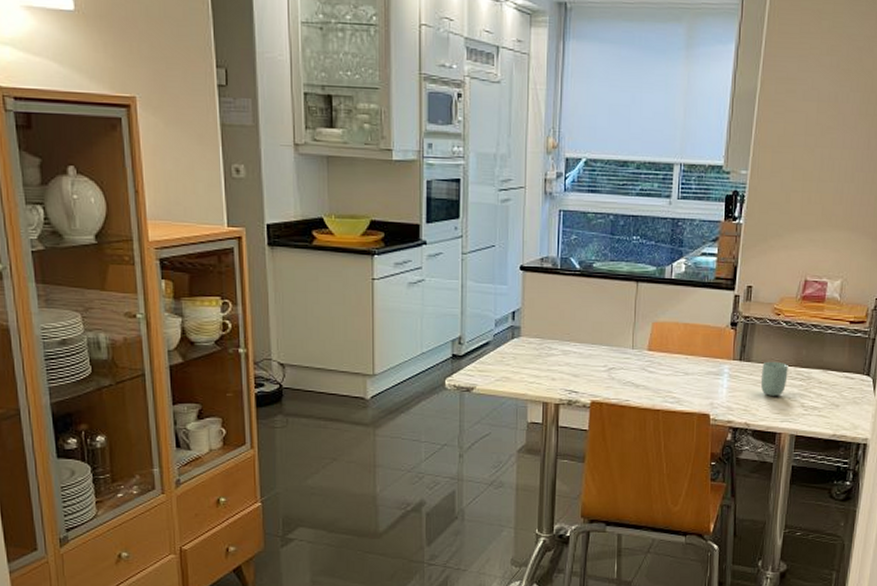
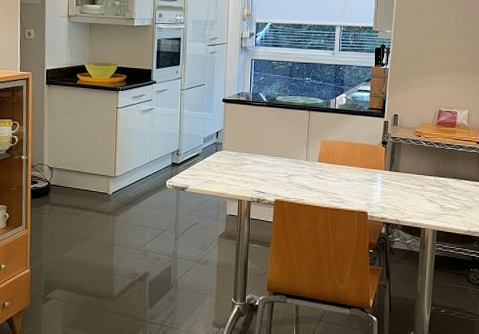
cup: present [760,361,788,397] -> none [407,172,429,200]

